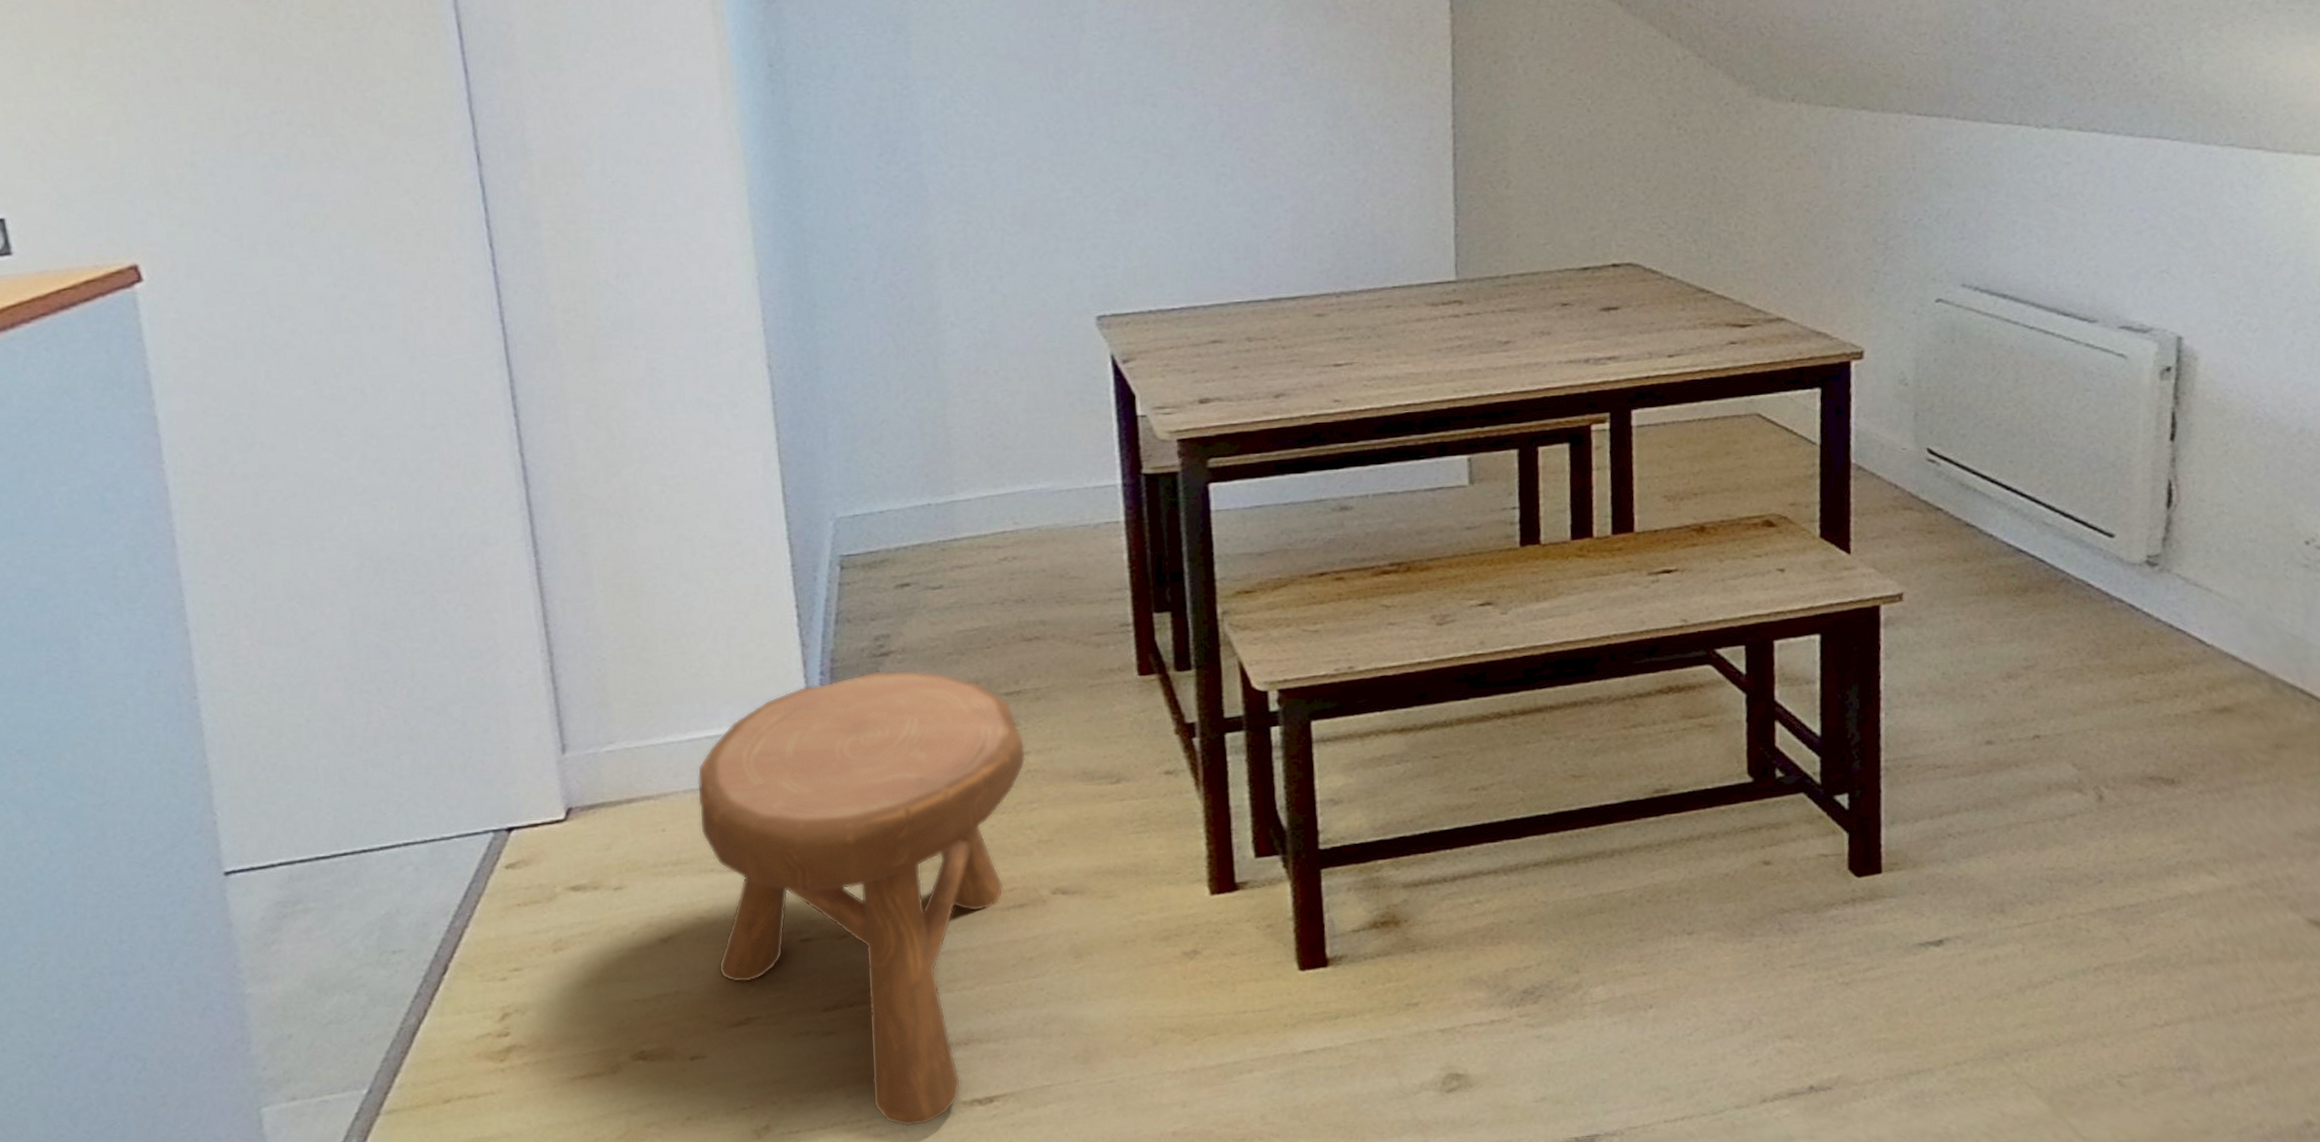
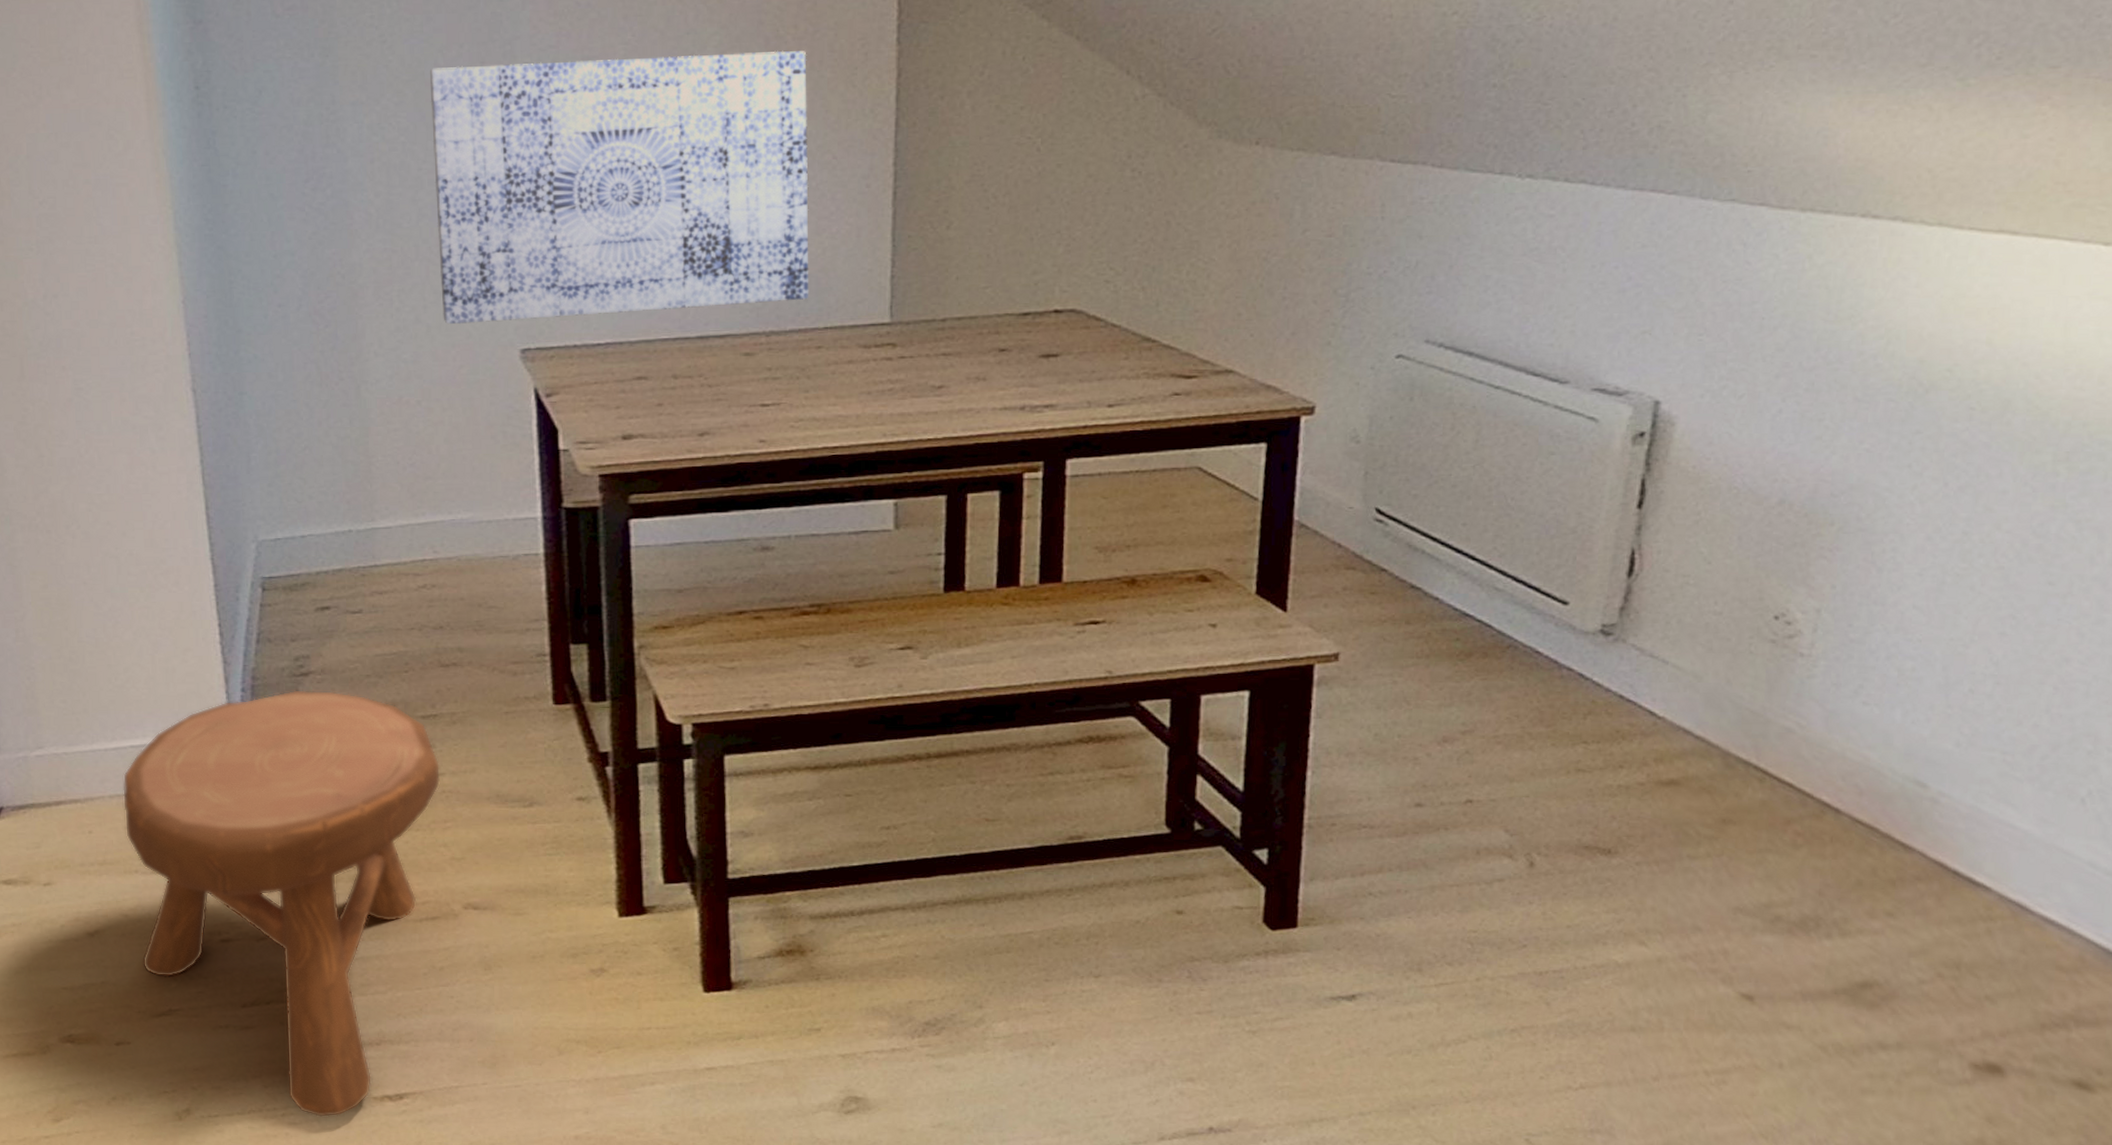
wall art: none [1000,20,1377,293] -> present [429,50,809,325]

